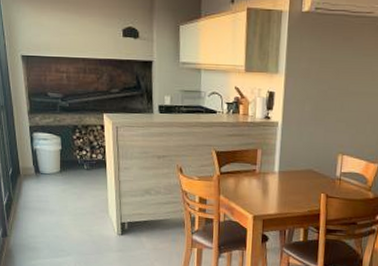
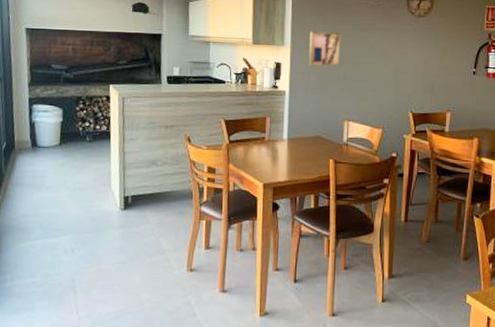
wall art: none [304,57,341,96] -> present [309,31,342,67]

